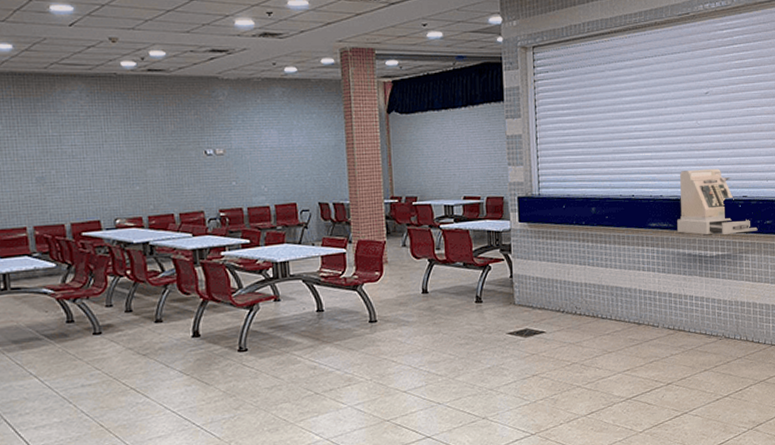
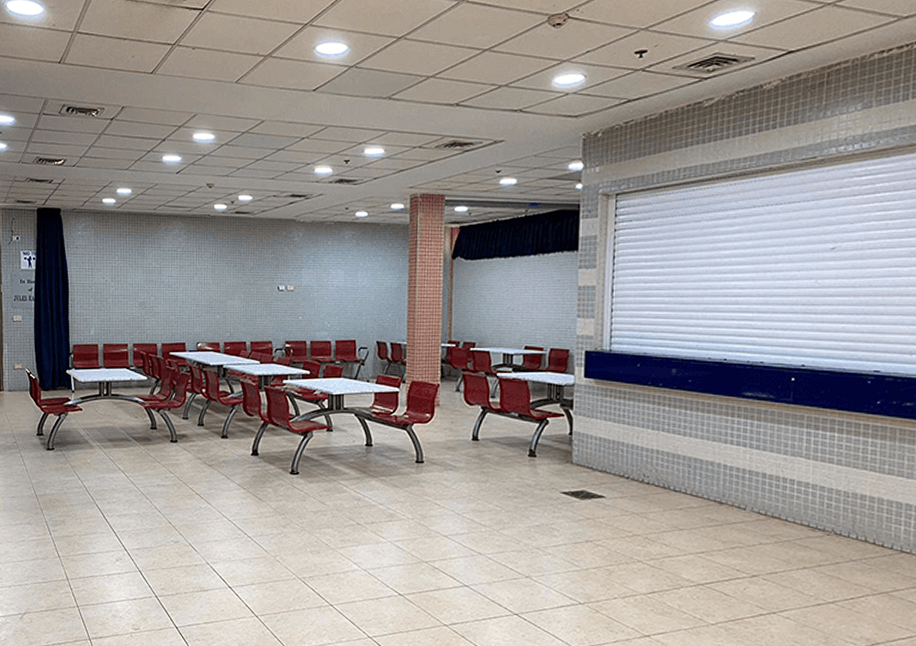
cash register: present [677,168,758,237] -> none [780,335,893,414]

